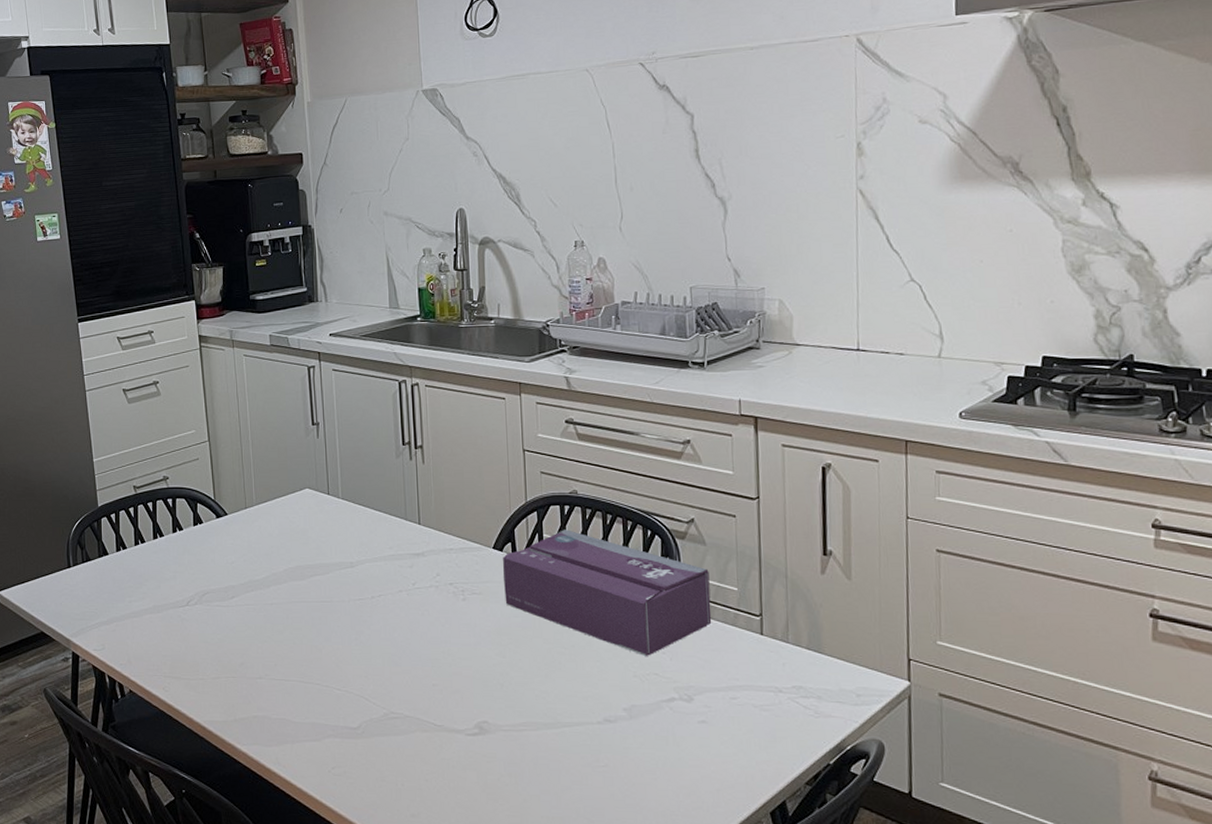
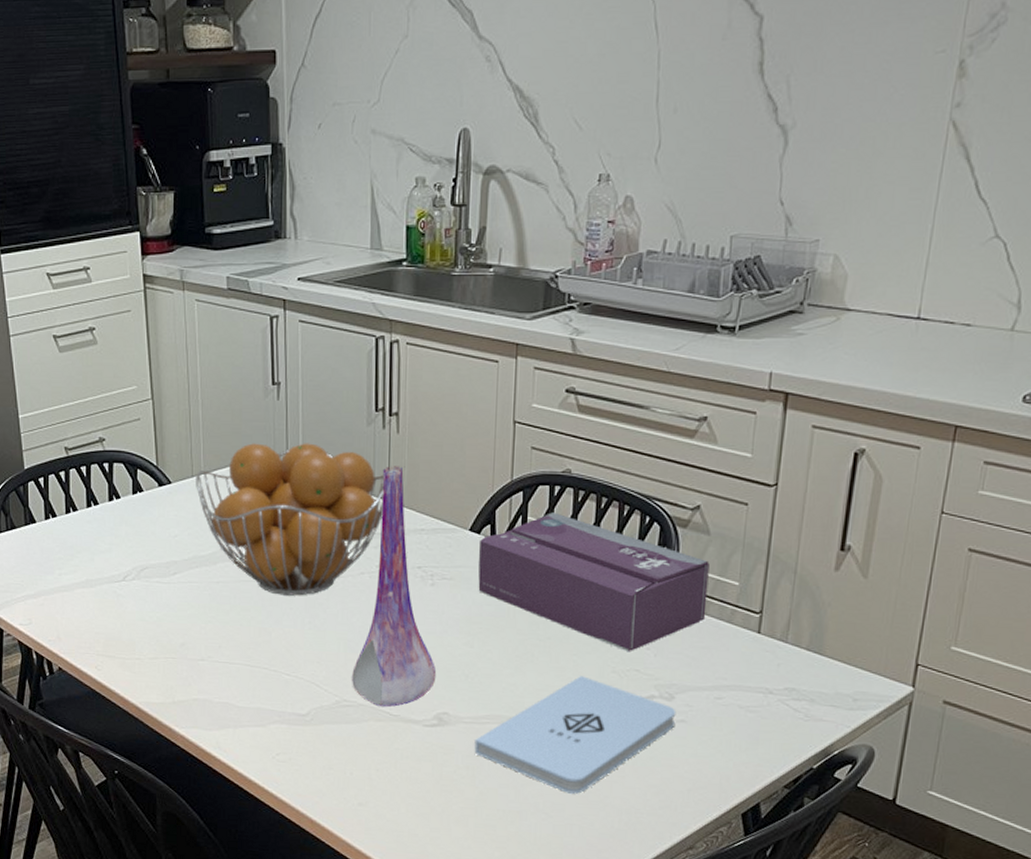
fruit basket: none [249,475,415,614] -> present [196,443,384,596]
vase: none [396,493,474,718] -> present [351,466,437,708]
notepad: none [514,681,698,798] -> present [474,676,676,794]

